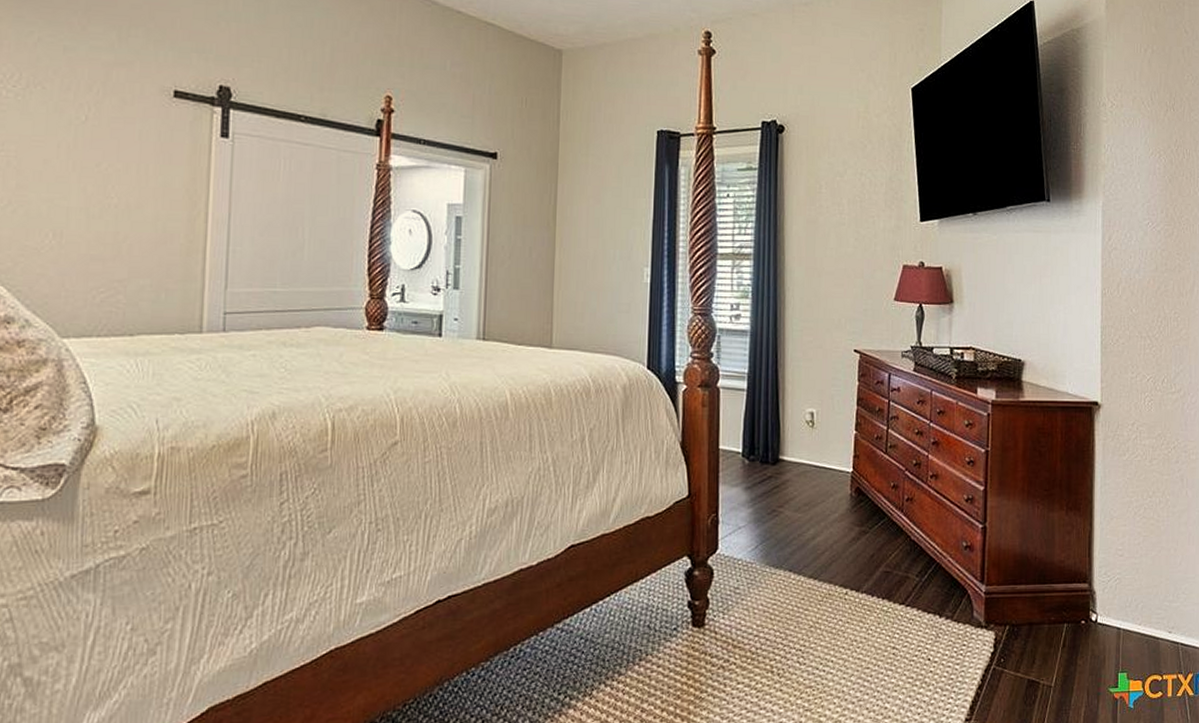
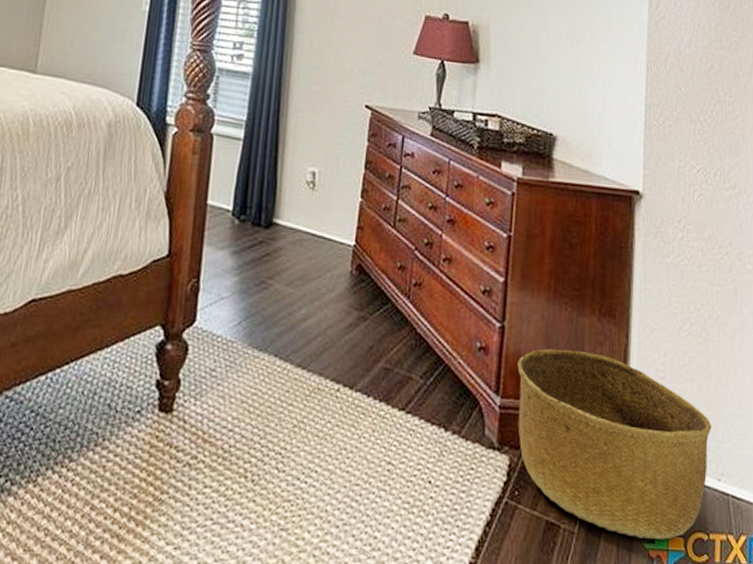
basket: none [998,540,1164,685] -> present [517,349,712,540]

